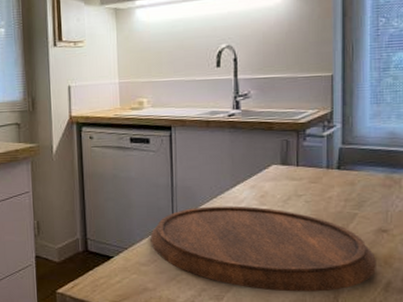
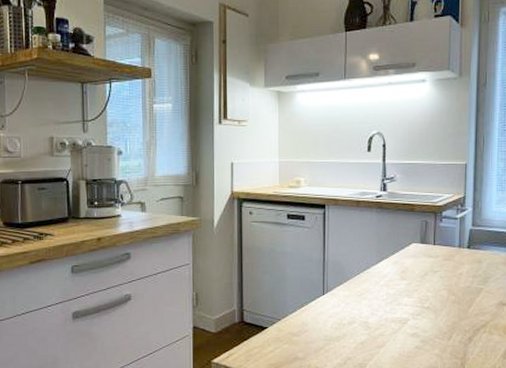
cutting board: present [150,205,376,292] -> none [302,280,497,360]

